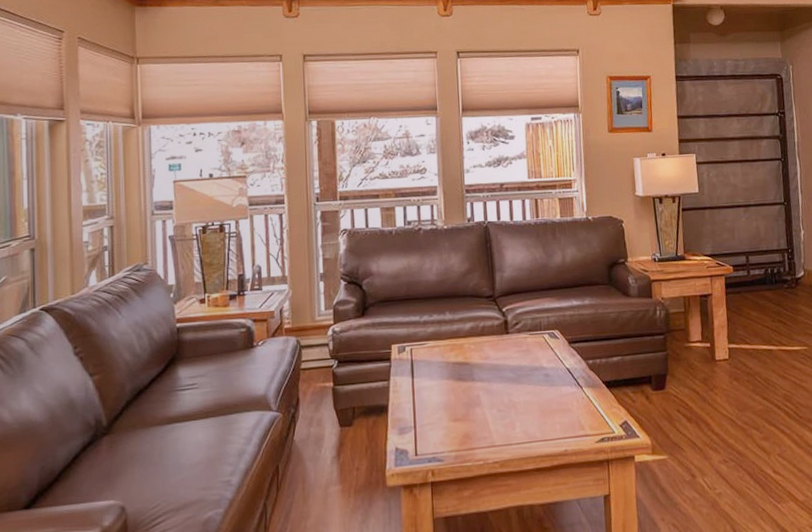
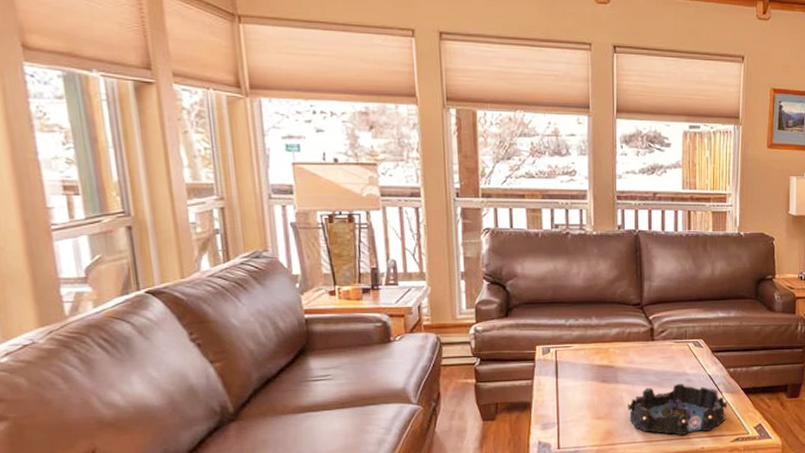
decorative bowl: none [485,379,589,437] -> present [628,384,727,436]

